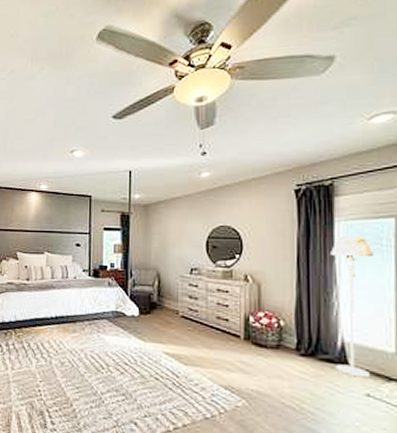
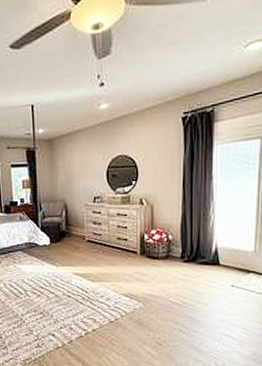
floor lamp: present [330,235,373,378] -> none [210,156,242,274]

